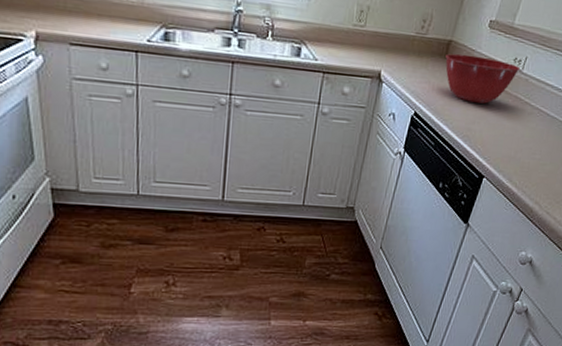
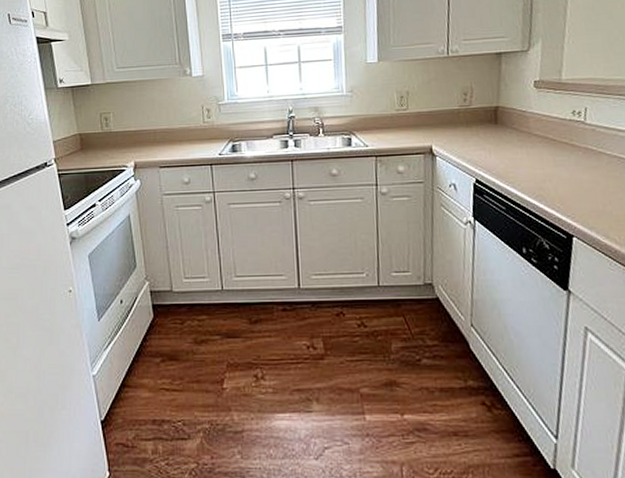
mixing bowl: present [445,53,521,104] -> none [495,115,582,161]

